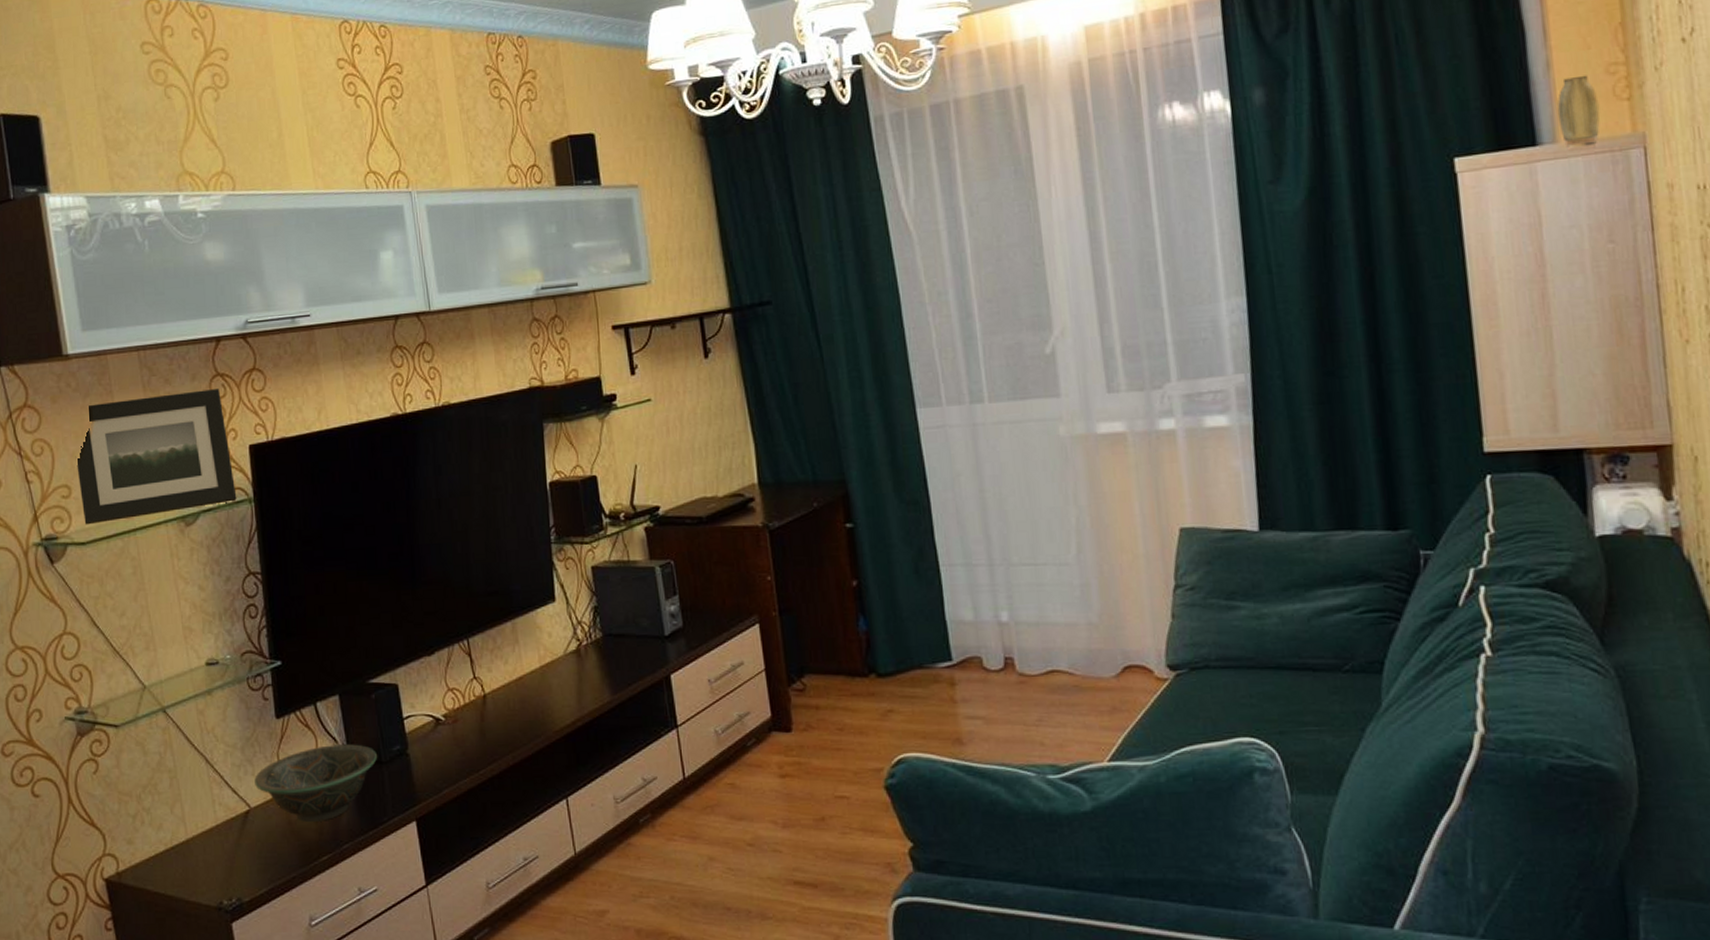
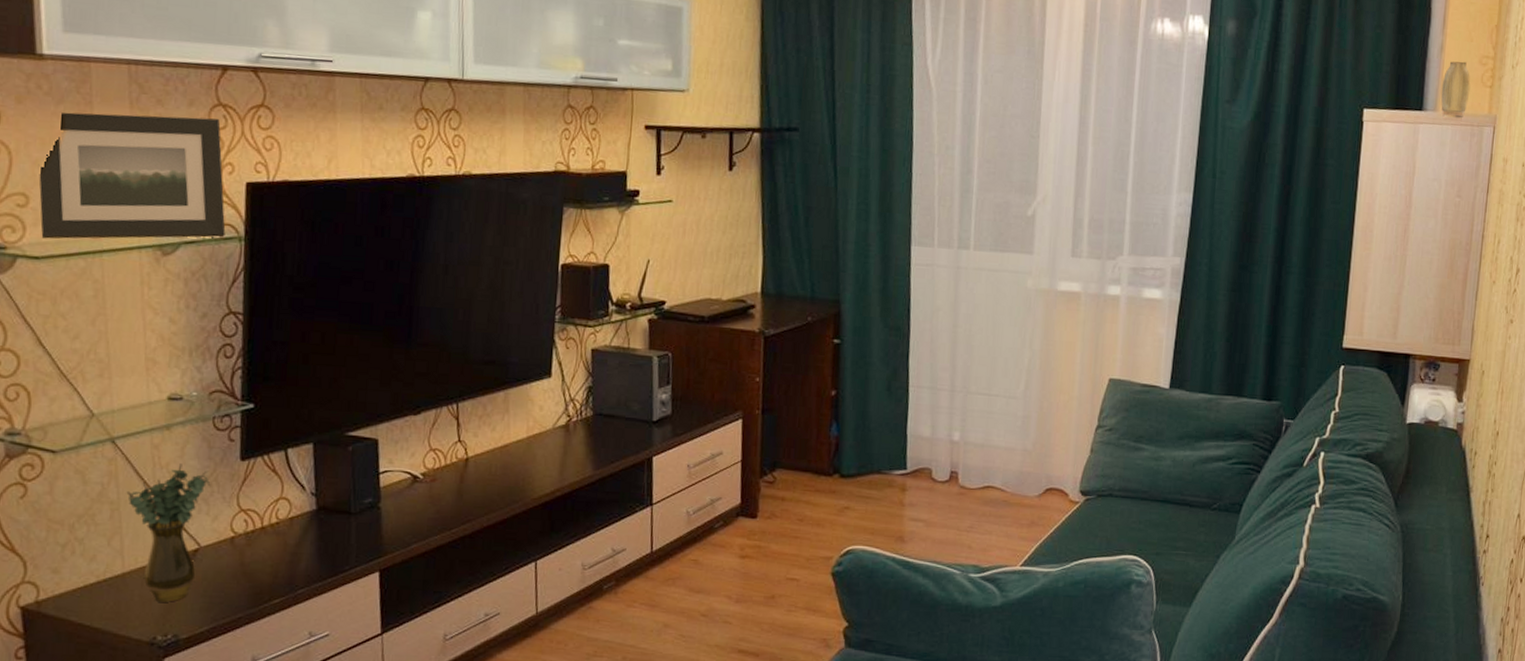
vase: none [181,727,253,866] -> present [126,463,211,602]
decorative bowl: present [253,744,377,823] -> none [207,491,346,566]

